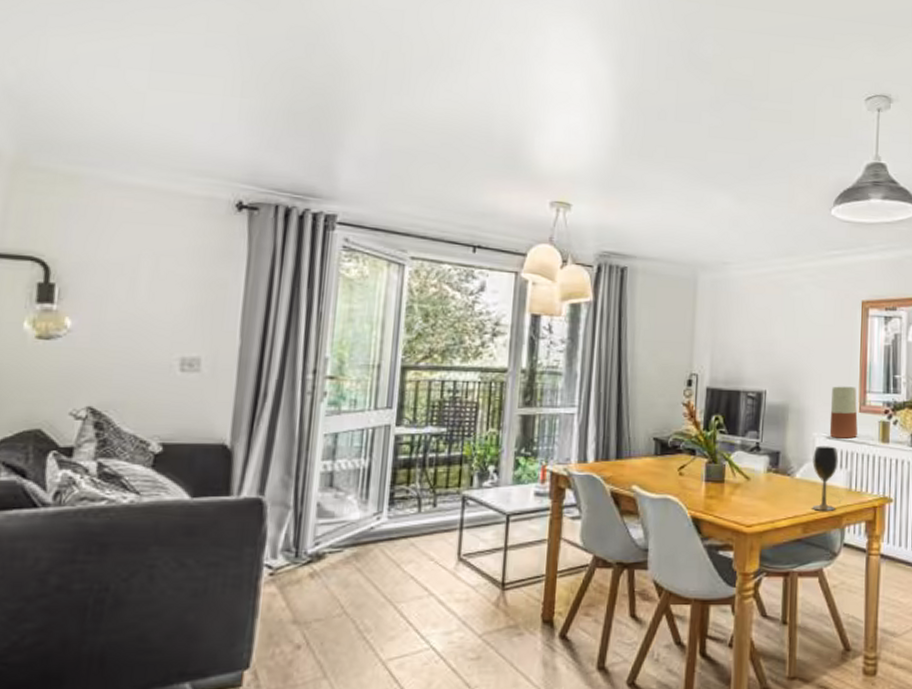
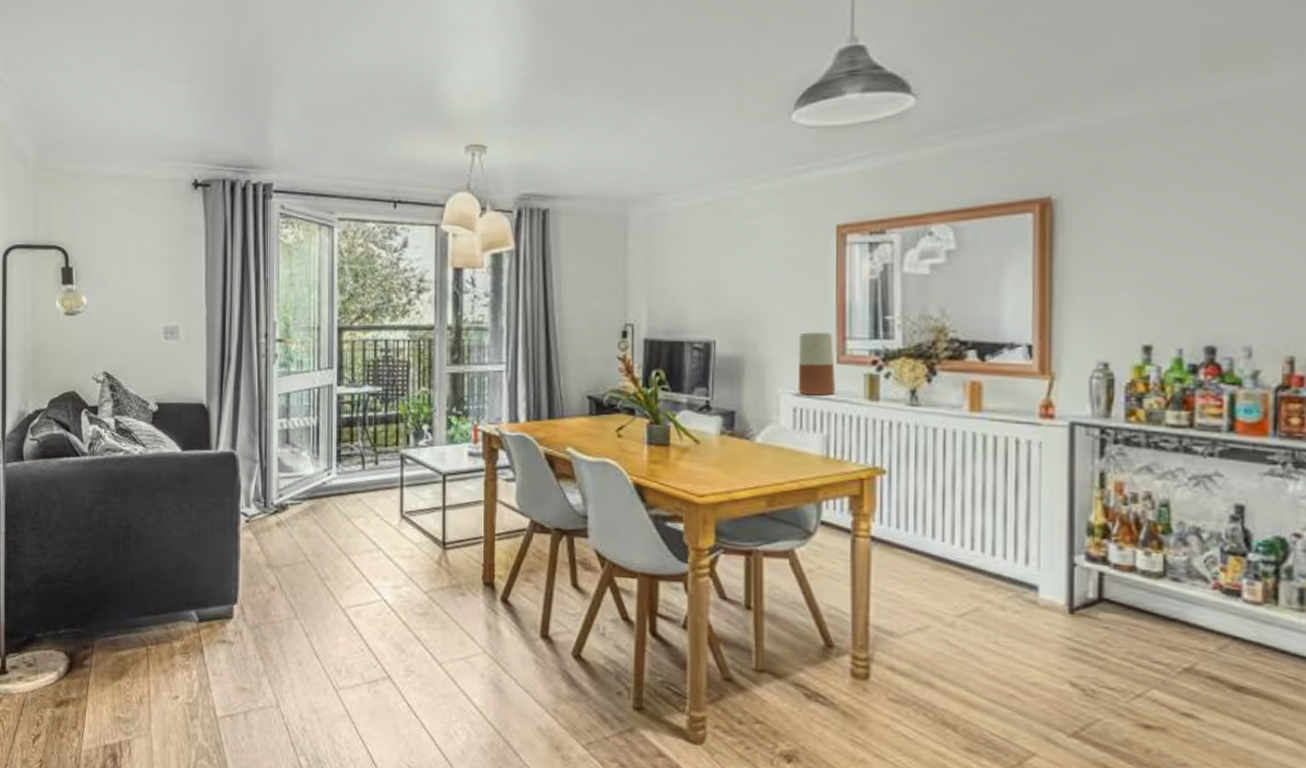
wine glass: present [812,446,839,511] -> none [777,404,811,482]

